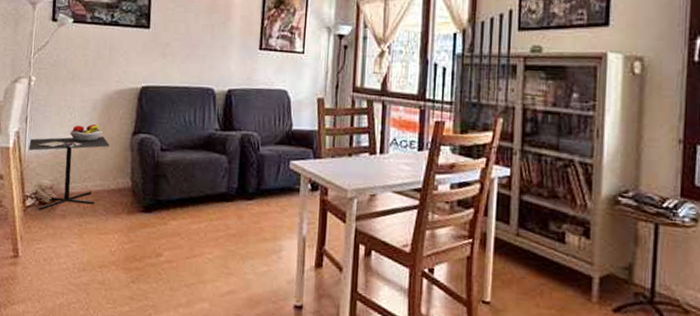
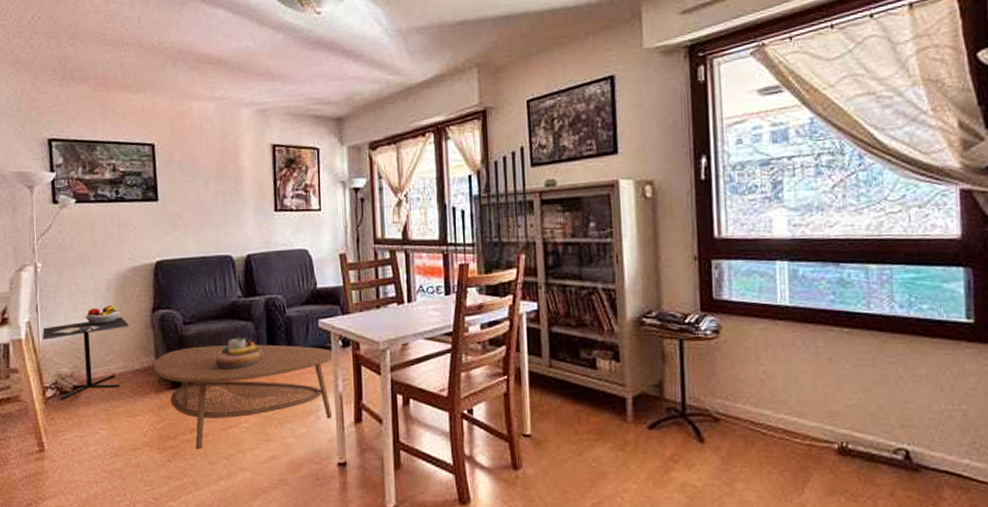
coffee table: none [128,173,302,274] -> present [153,344,334,449]
decorative bowl: none [187,167,233,201] -> present [215,336,263,369]

